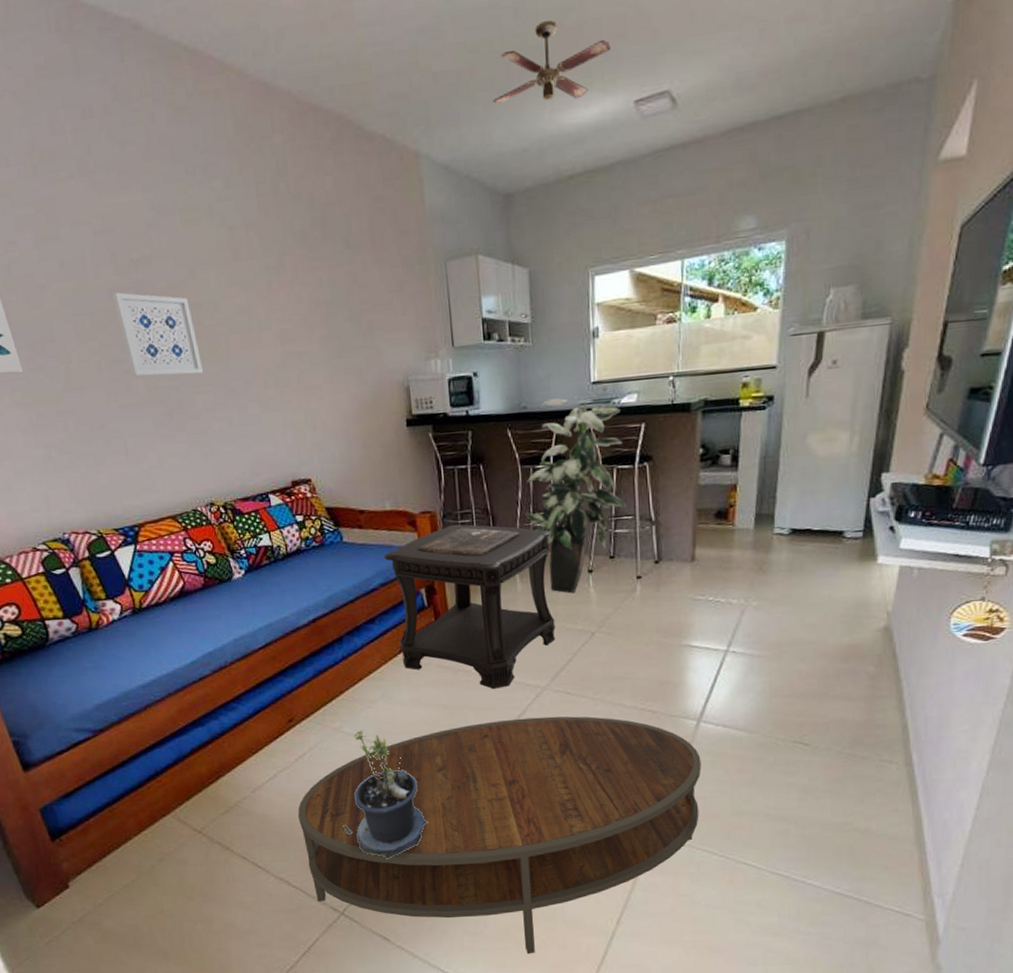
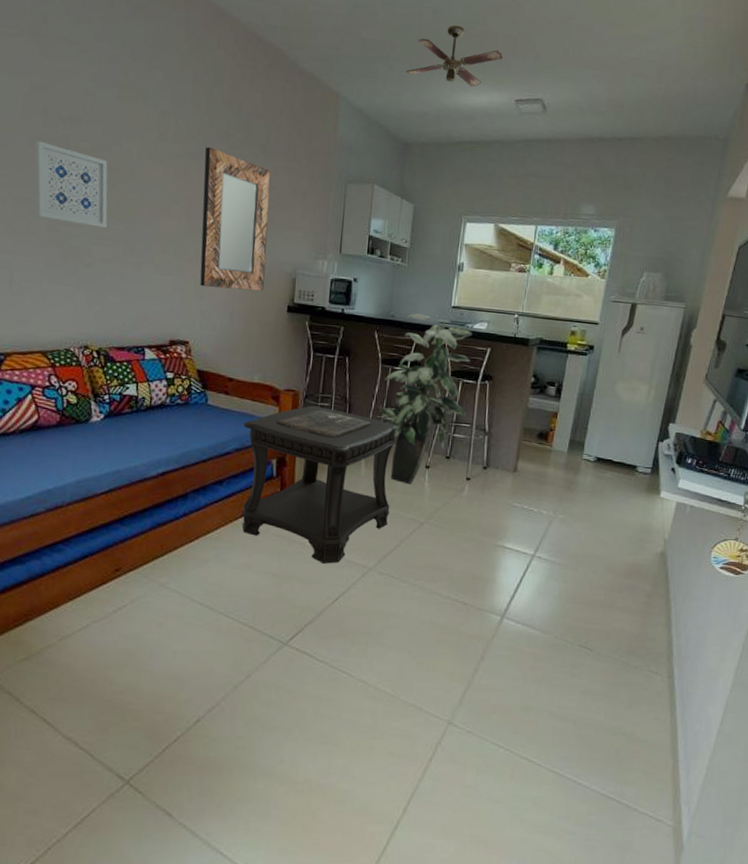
home mirror: none [283,255,377,417] -> present [200,147,271,292]
coffee table: present [298,716,702,954] -> none [102,595,500,840]
potted plant: present [343,729,428,860] -> none [148,588,237,727]

